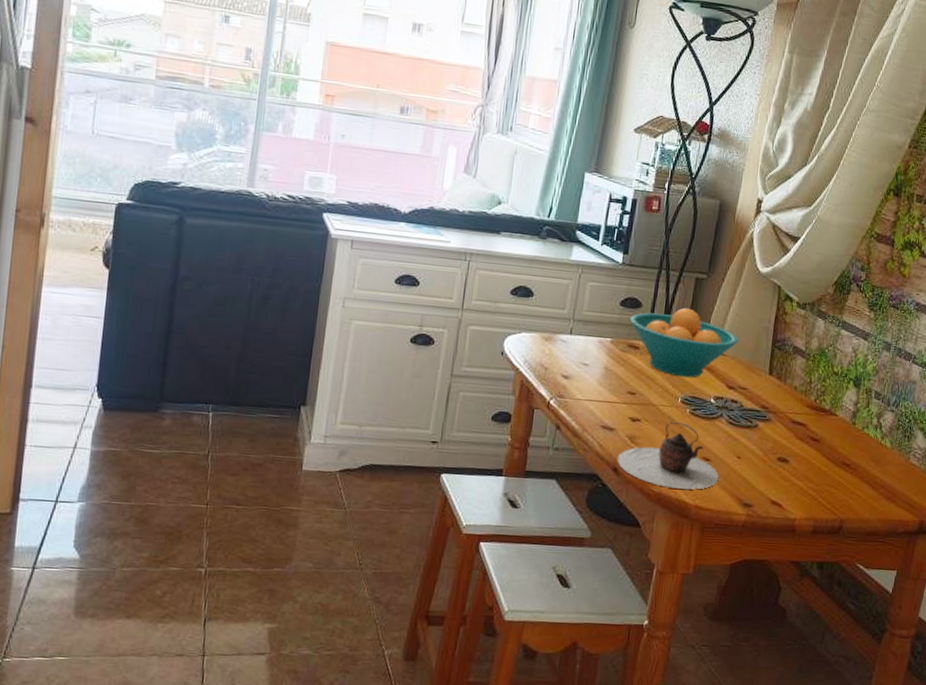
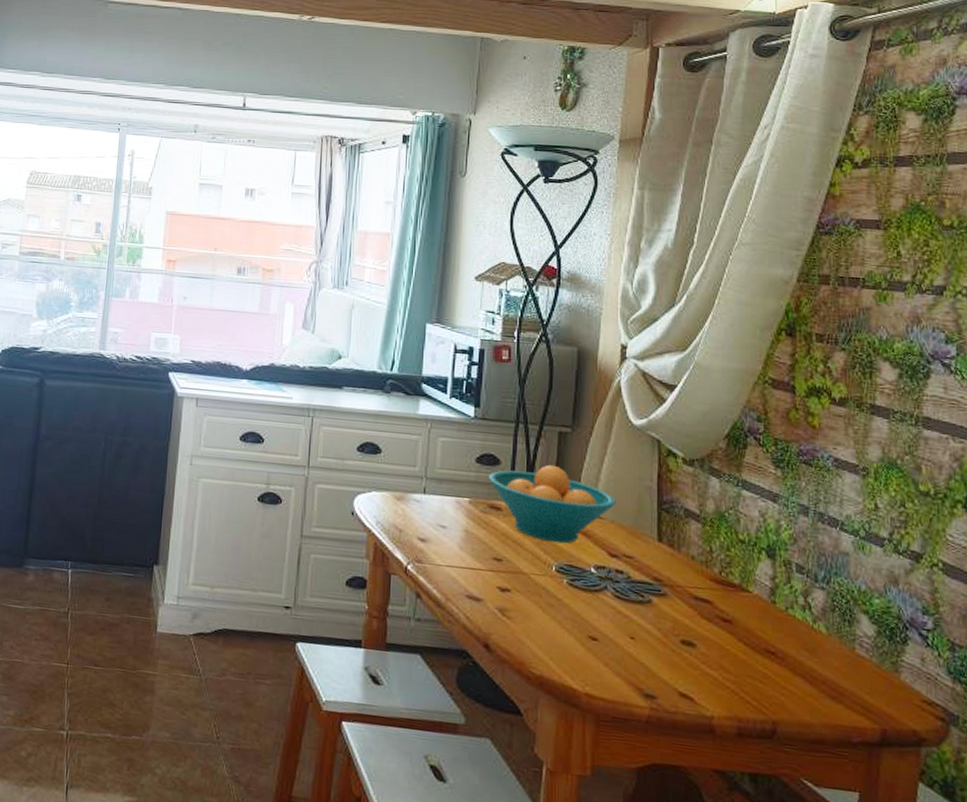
teapot: present [617,421,719,490] -> none [487,593,611,675]

